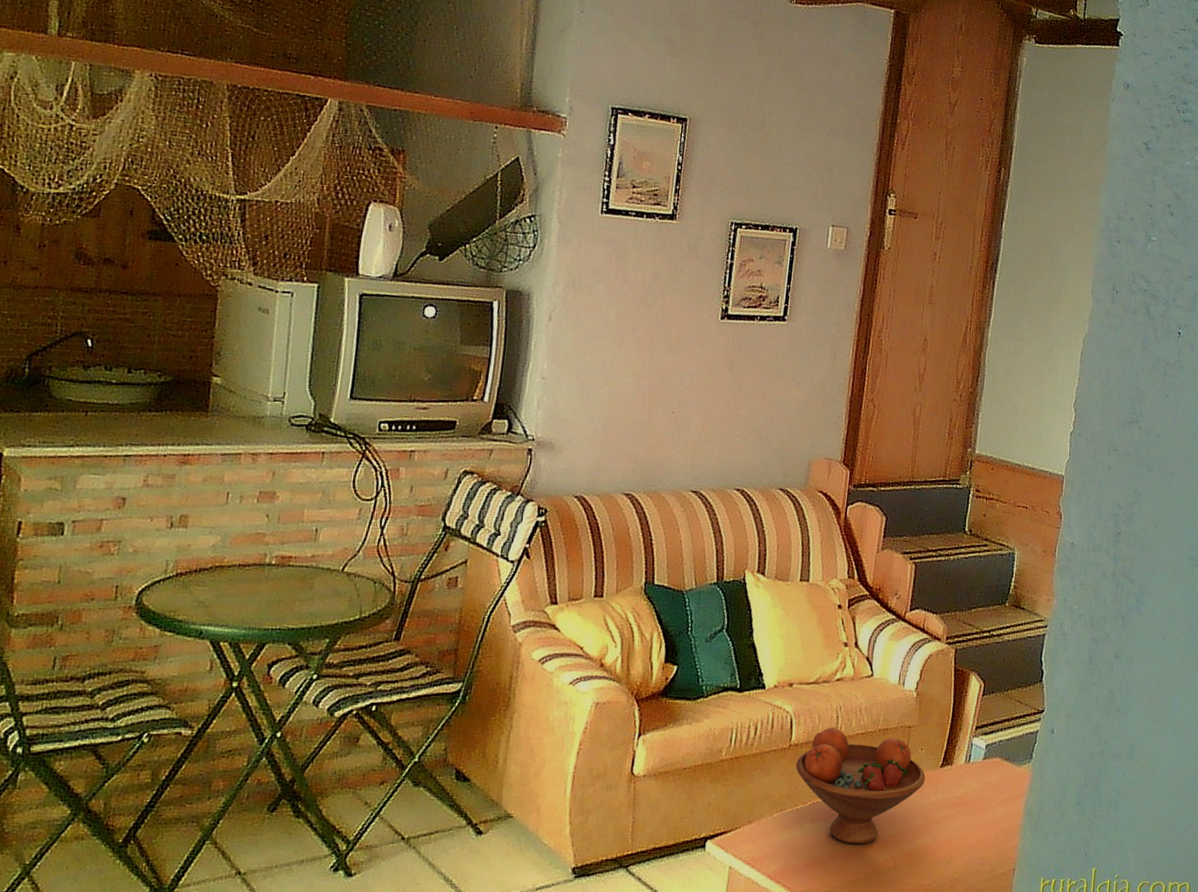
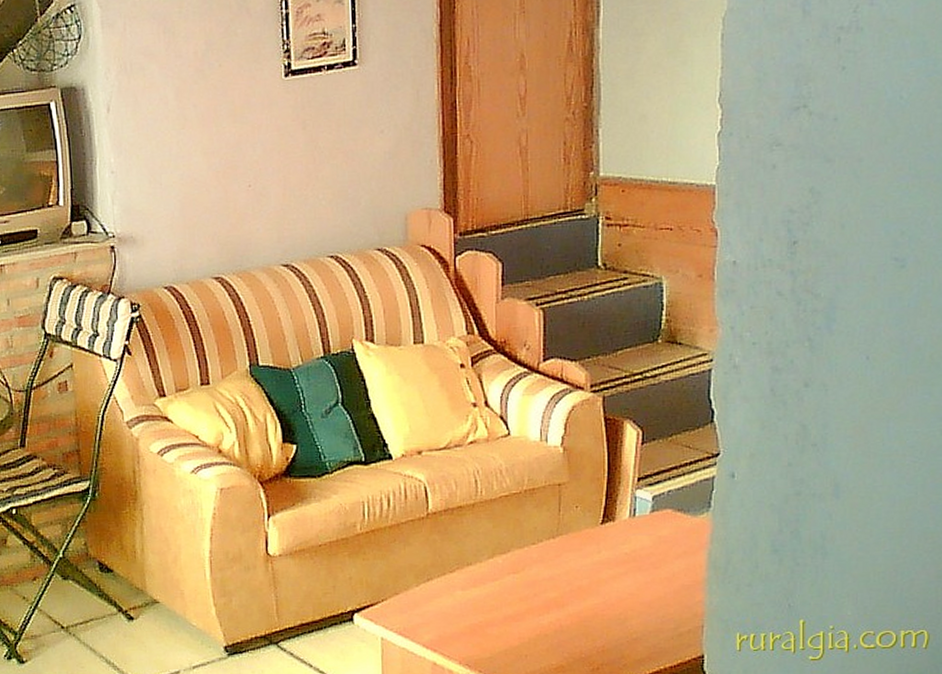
fruit bowl: present [795,728,926,845] -> none [436,492,585,610]

